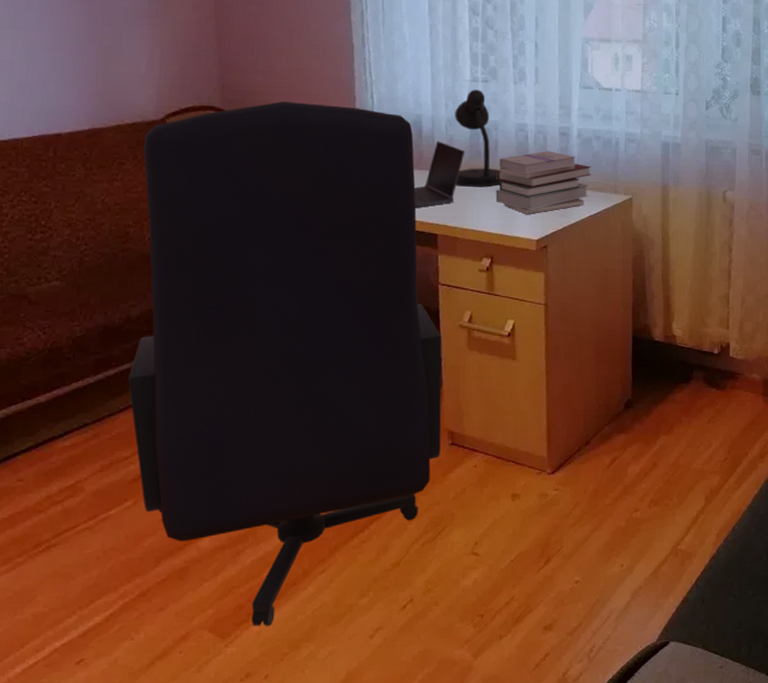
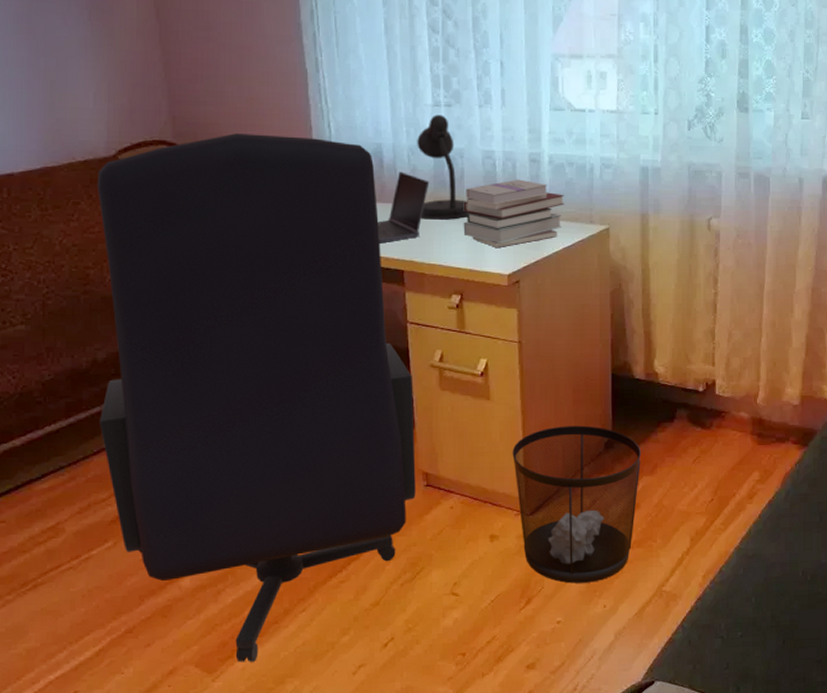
waste bin: none [535,386,660,543] -> present [512,425,642,584]

